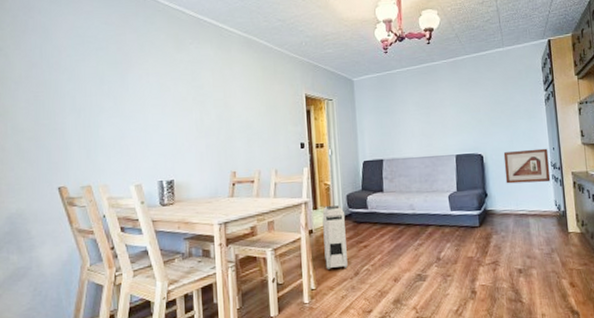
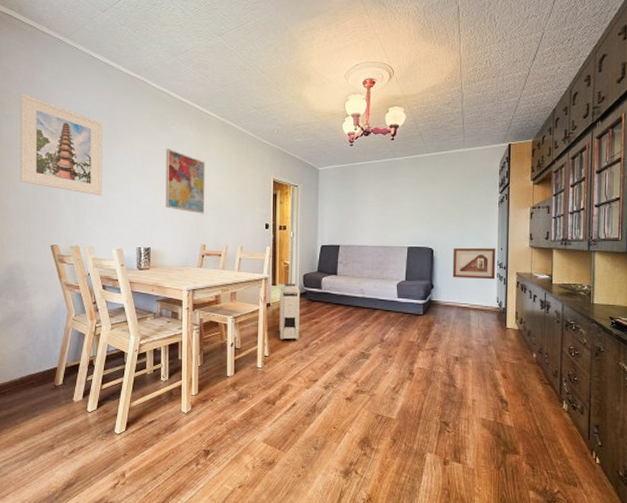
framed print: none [15,21,115,128] -> present [19,93,102,196]
wall art: none [184,70,232,138] -> present [165,149,205,214]

